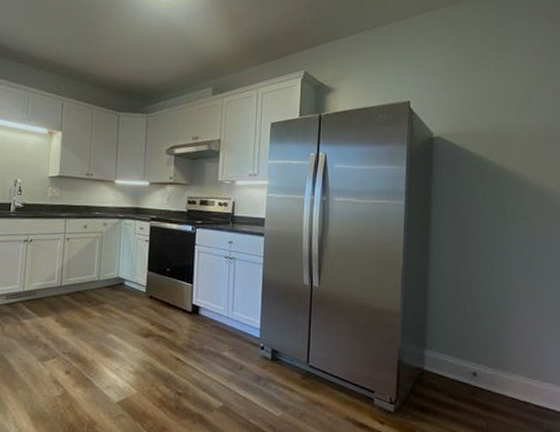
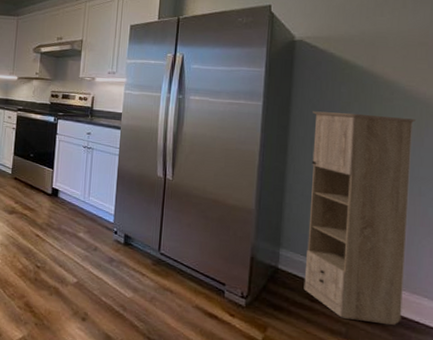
storage cabinet: none [448,208,542,415] -> present [303,111,415,325]

